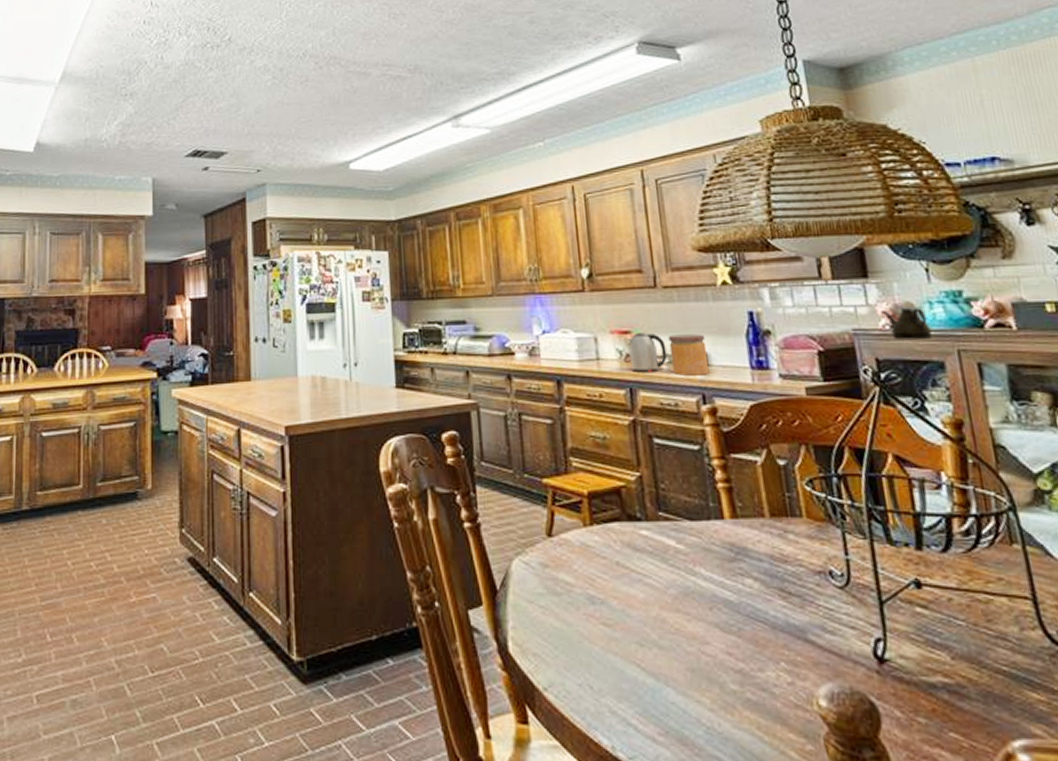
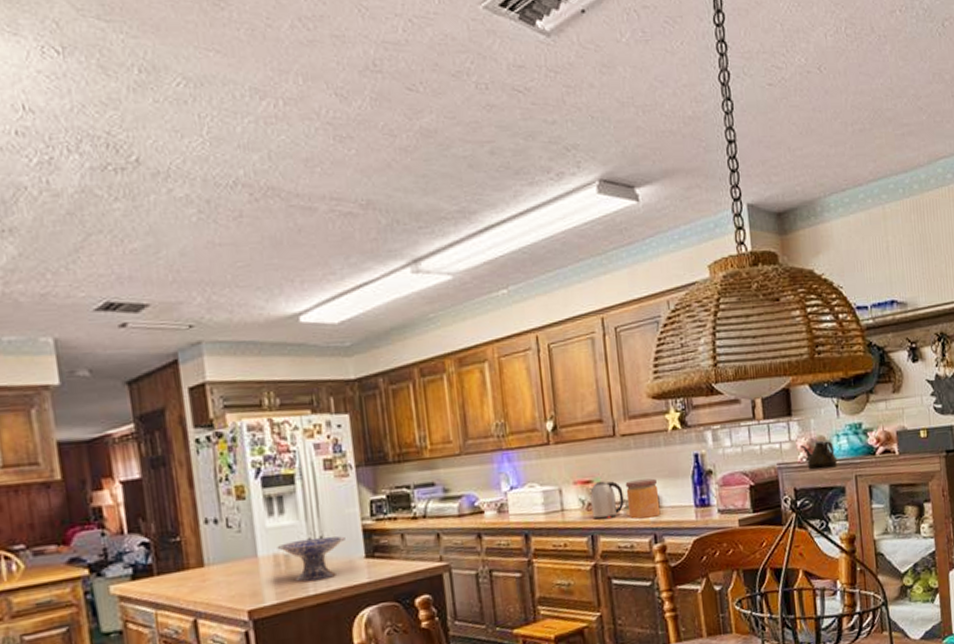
decorative bowl: none [315,363,378,405] -> present [277,536,345,583]

